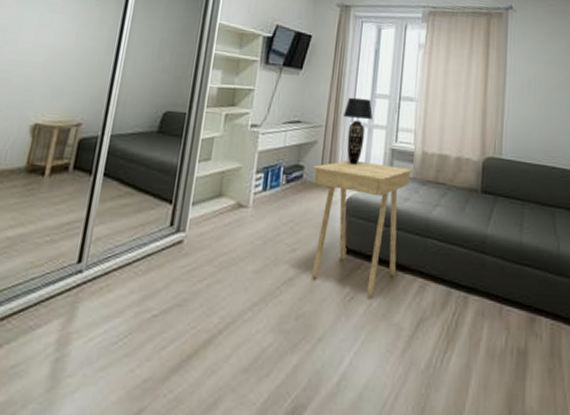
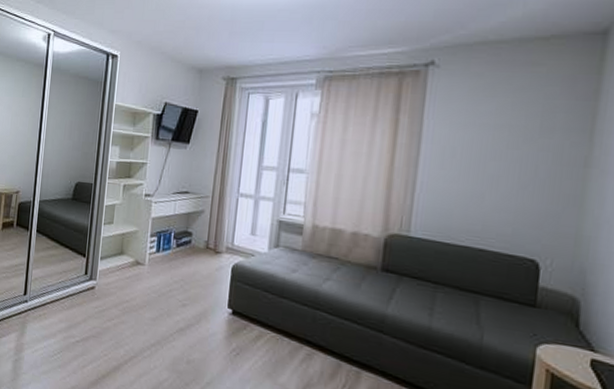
side table: present [311,160,413,295] -> none [199,229,302,355]
table lamp: present [344,97,373,166] -> none [230,169,259,235]

